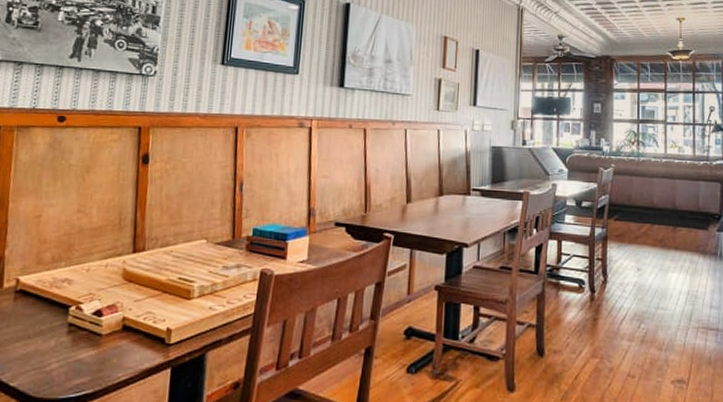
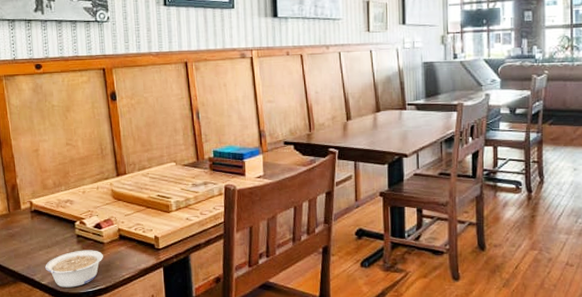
legume: none [18,343,98,392] -> present [45,250,103,288]

